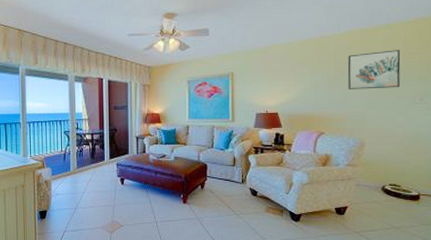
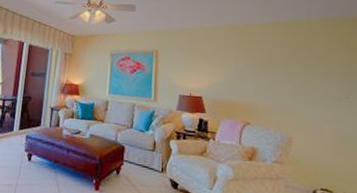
wall art: present [347,50,401,89] -> none [271,44,324,84]

